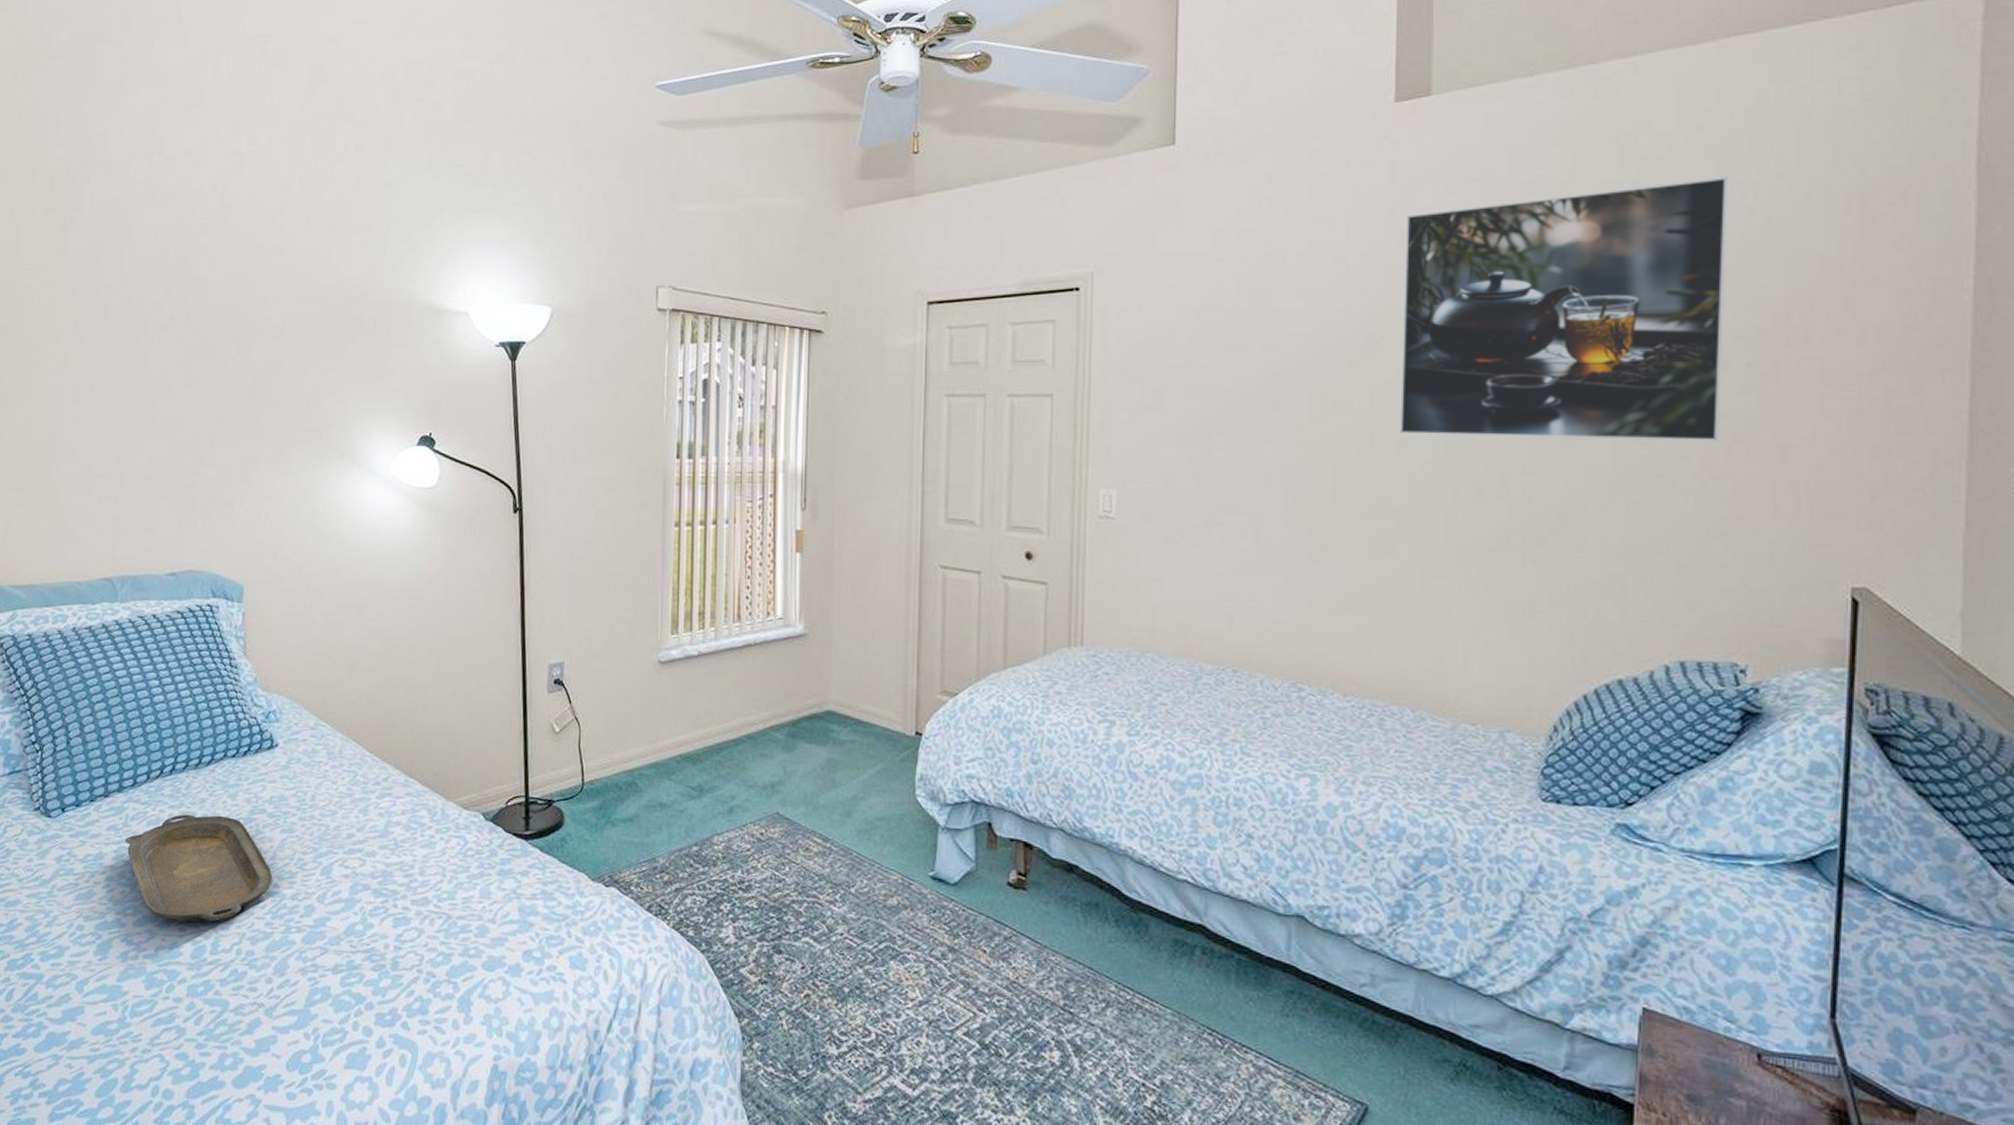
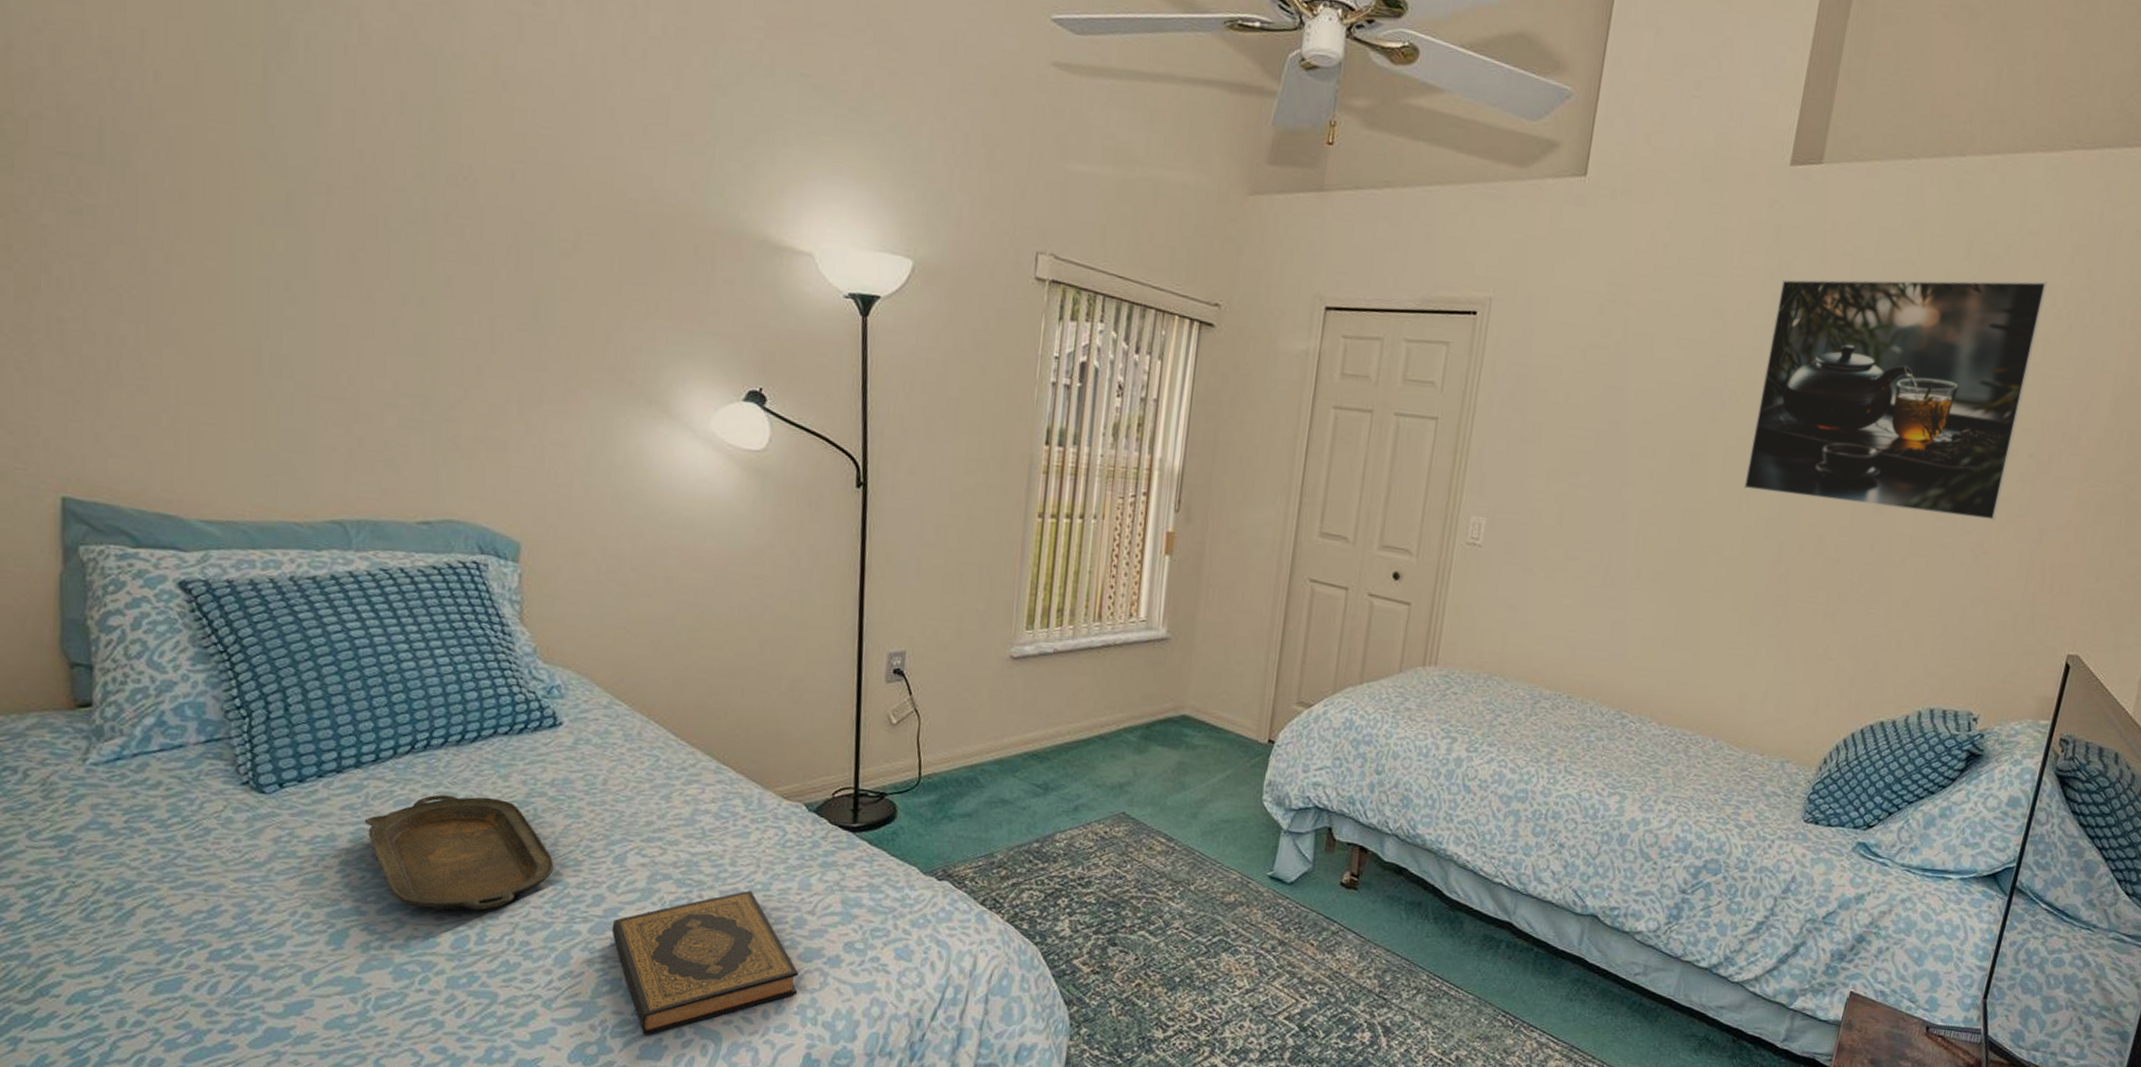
hardback book: none [321,900,483,1044] -> present [611,891,798,1035]

